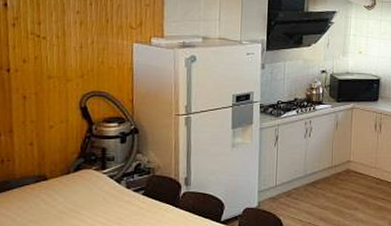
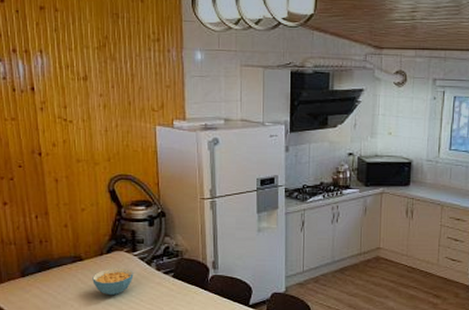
cereal bowl: none [56,186,102,216] -> present [92,267,134,296]

